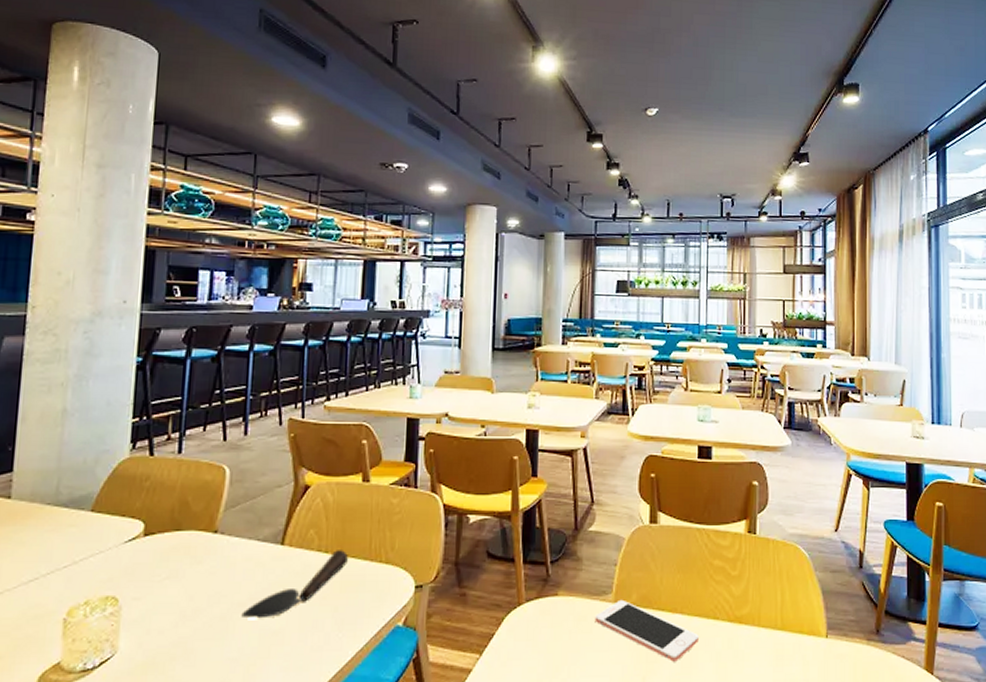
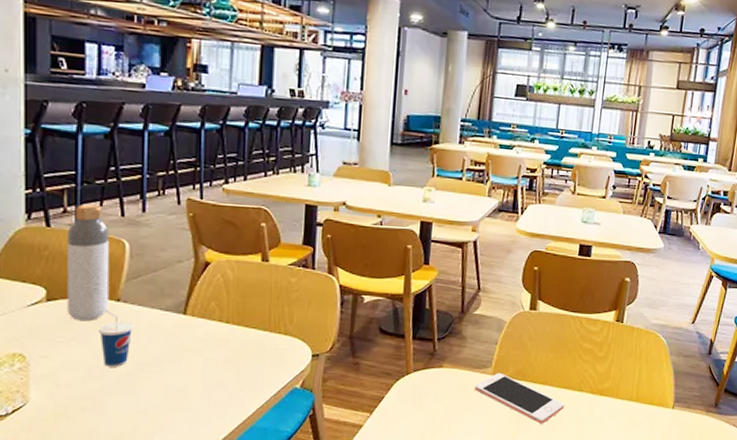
bottle: none [164,429,210,557] -> present [67,204,110,322]
cup: none [194,542,230,608] -> present [99,309,134,367]
spoon: present [241,550,348,619] -> none [147,321,248,378]

